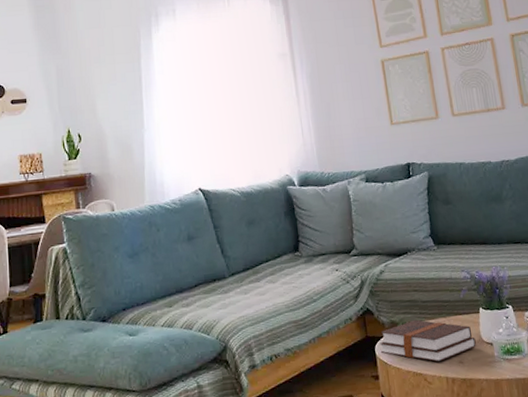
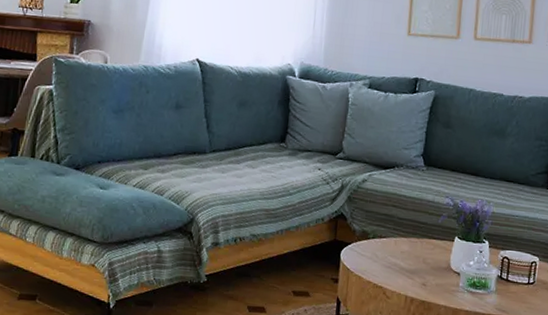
hardback book: present [379,319,476,362] -> none [345,234,444,280]

